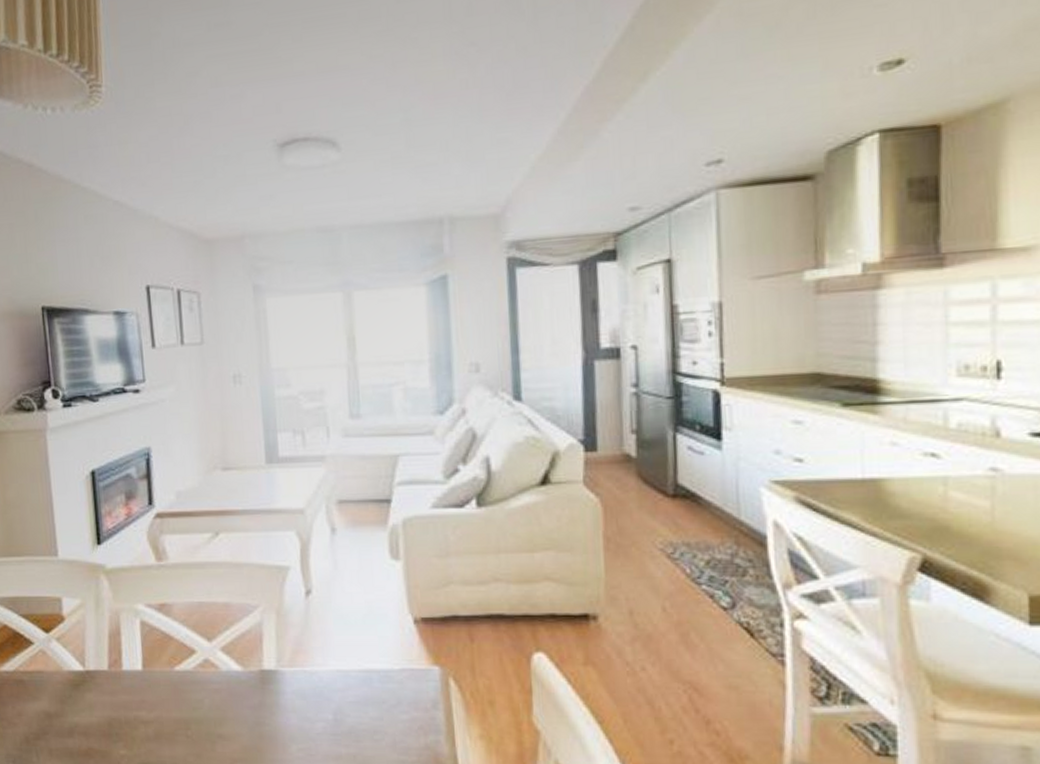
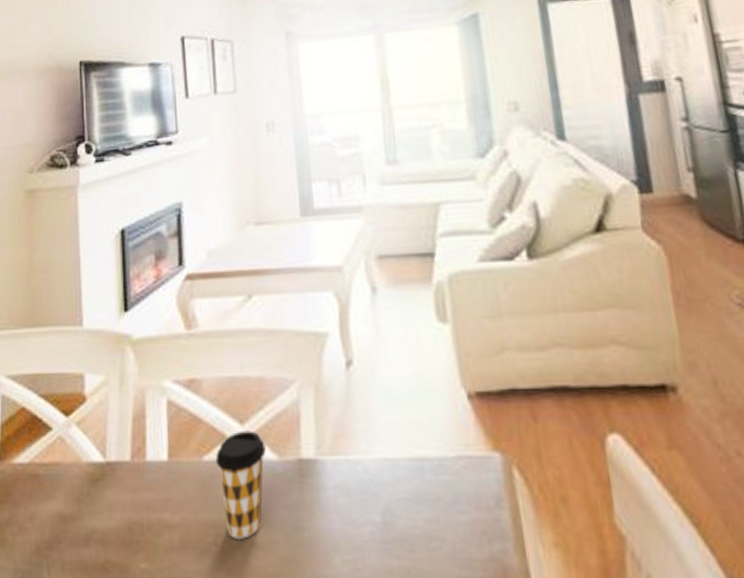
coffee cup: none [186,646,231,732] -> present [215,430,266,539]

